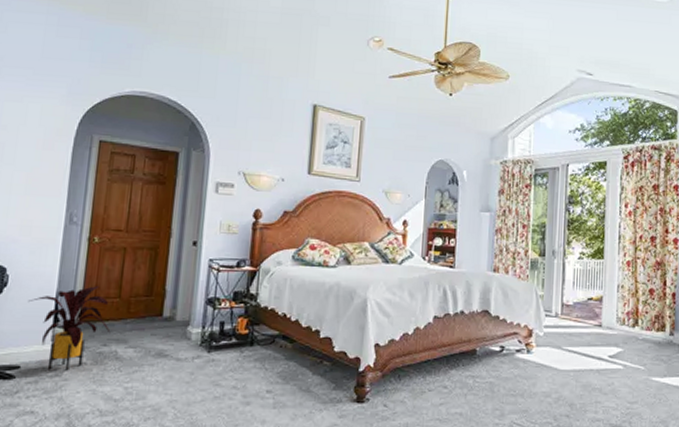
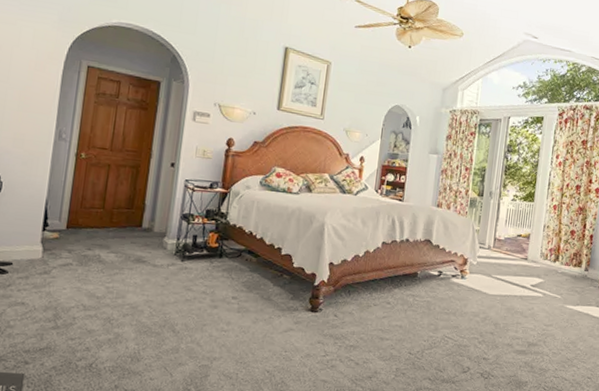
house plant: present [28,286,111,371] -> none [20,196,95,270]

